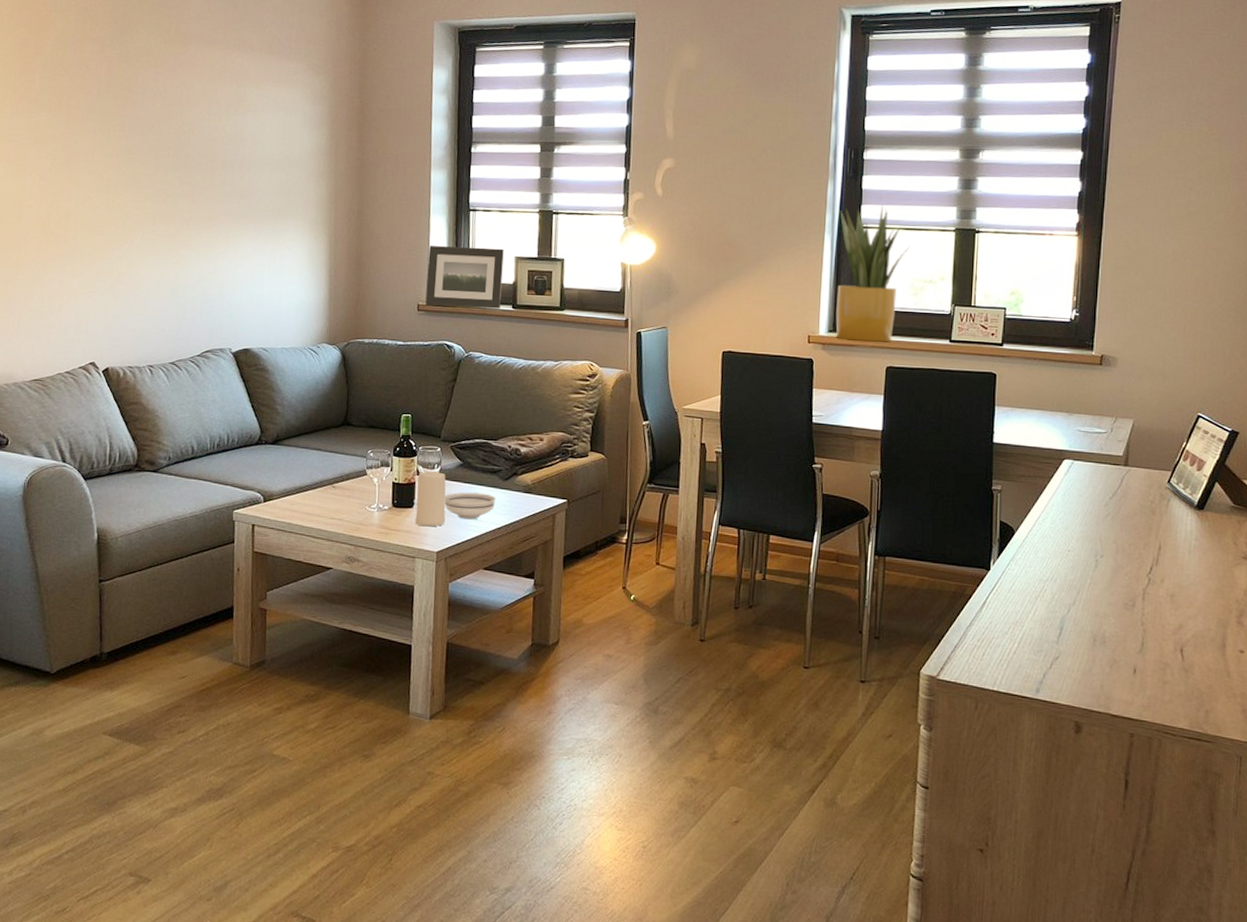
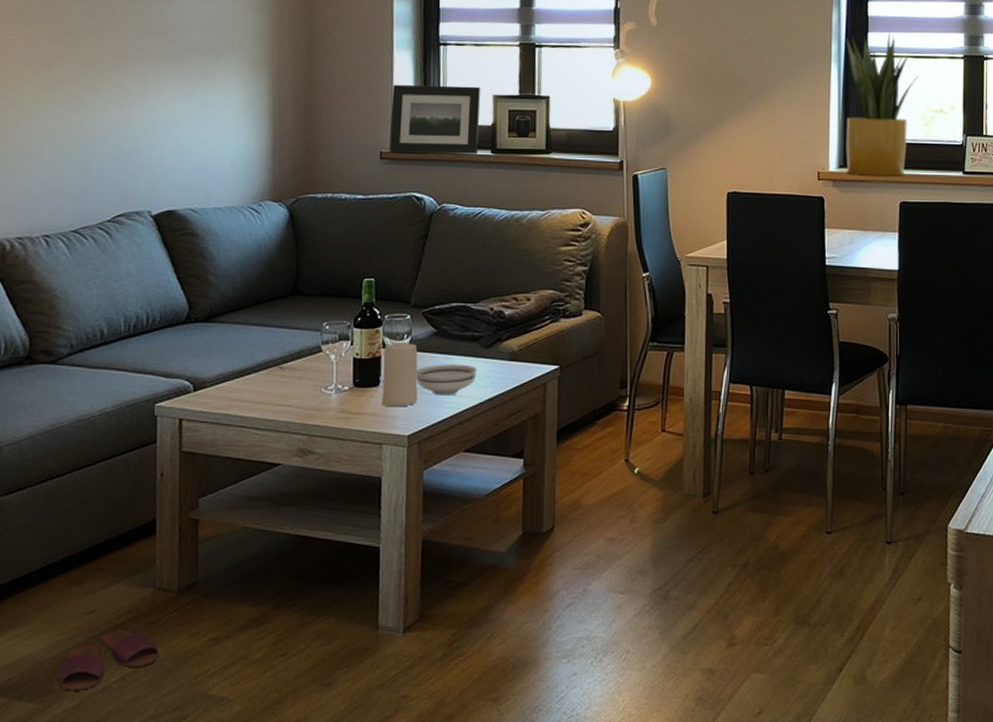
slippers: none [157,693,236,740] -> present [57,628,160,691]

